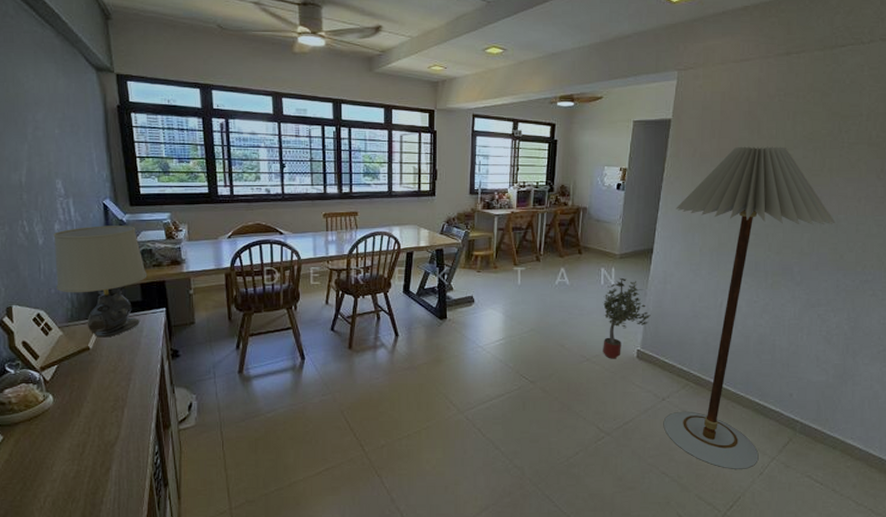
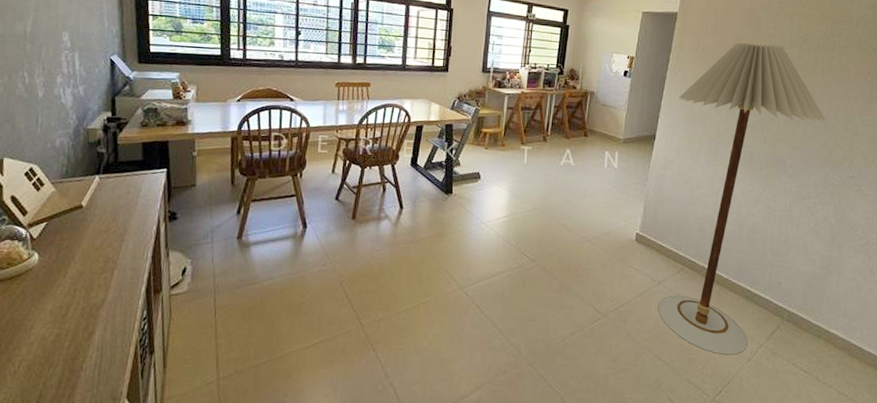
table lamp: present [53,225,148,338] -> none [53,81,151,196]
potted tree: present [602,277,651,359] -> none [603,161,651,241]

